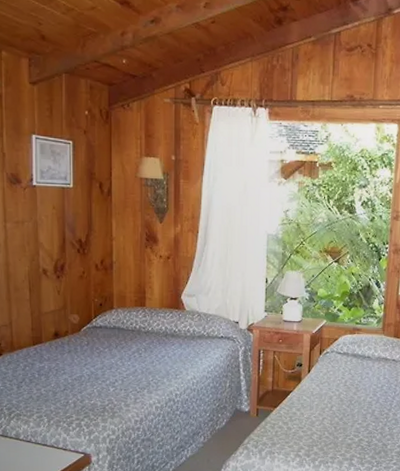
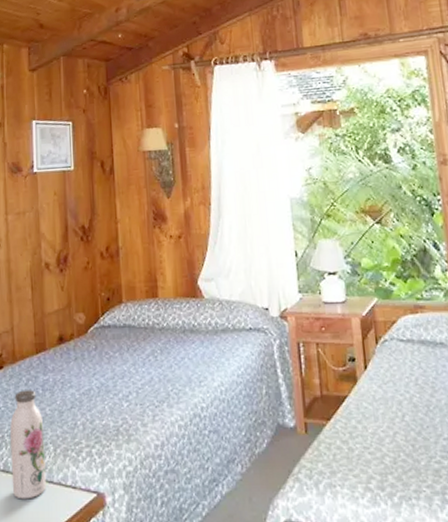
water bottle: none [8,374,40,457] -> present [10,390,46,500]

